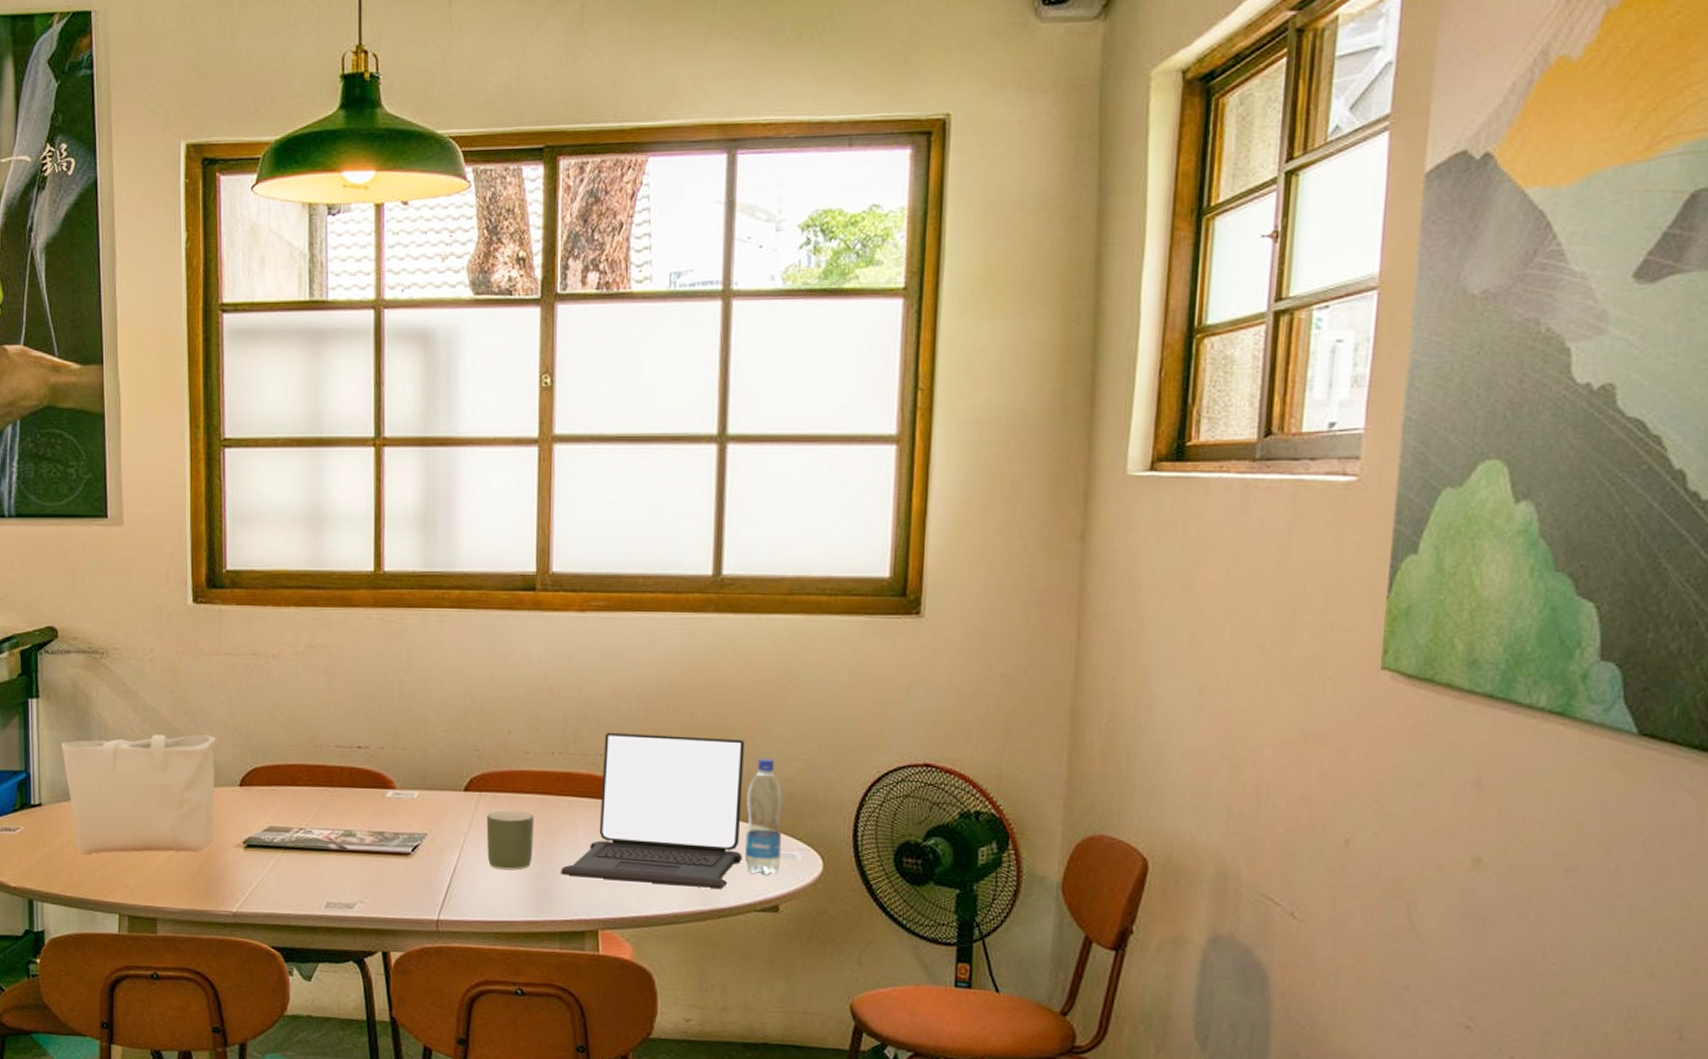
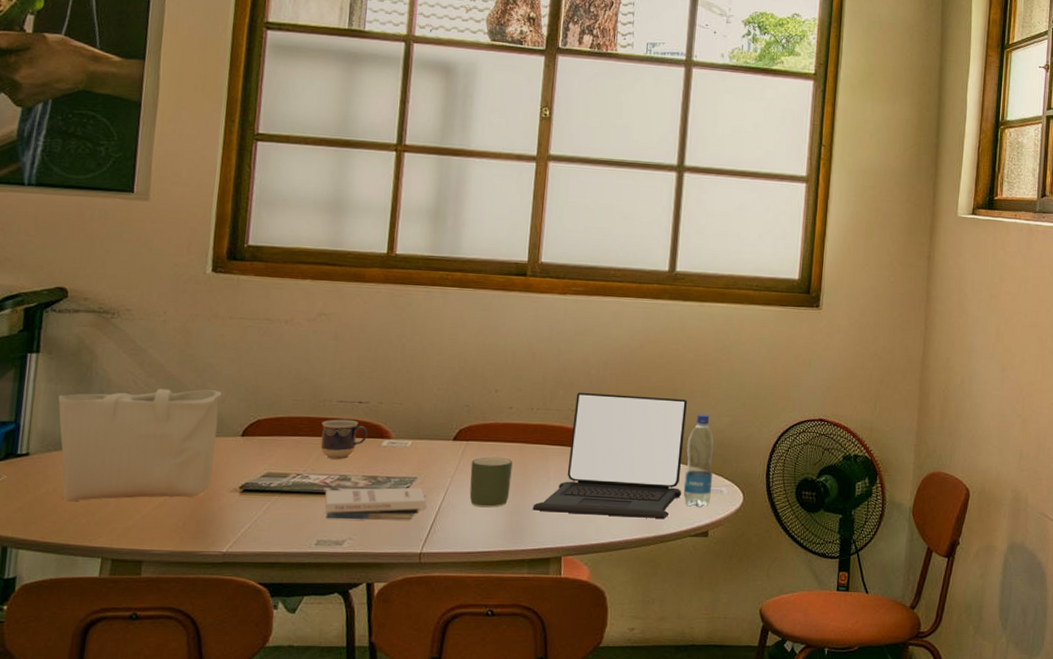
cup: none [320,766,370,812] -> present [320,419,368,459]
books: none [331,845,440,882] -> present [324,487,427,520]

